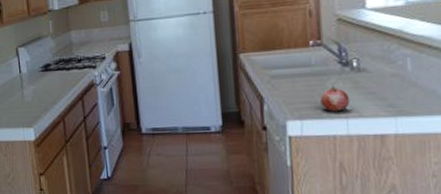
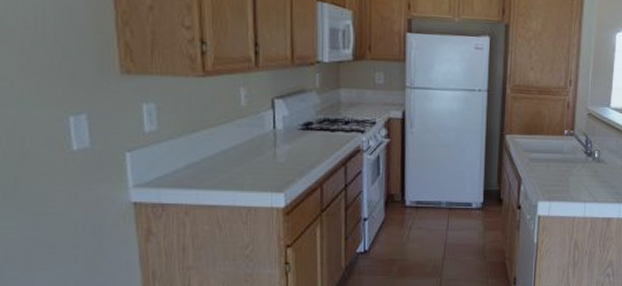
fruit: present [320,86,350,112] -> none [567,173,589,196]

